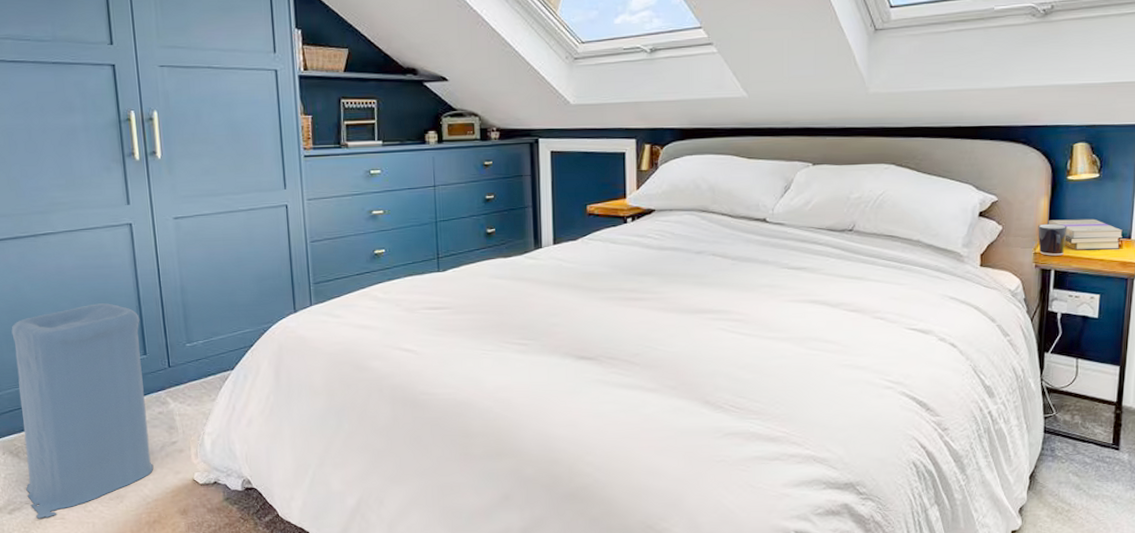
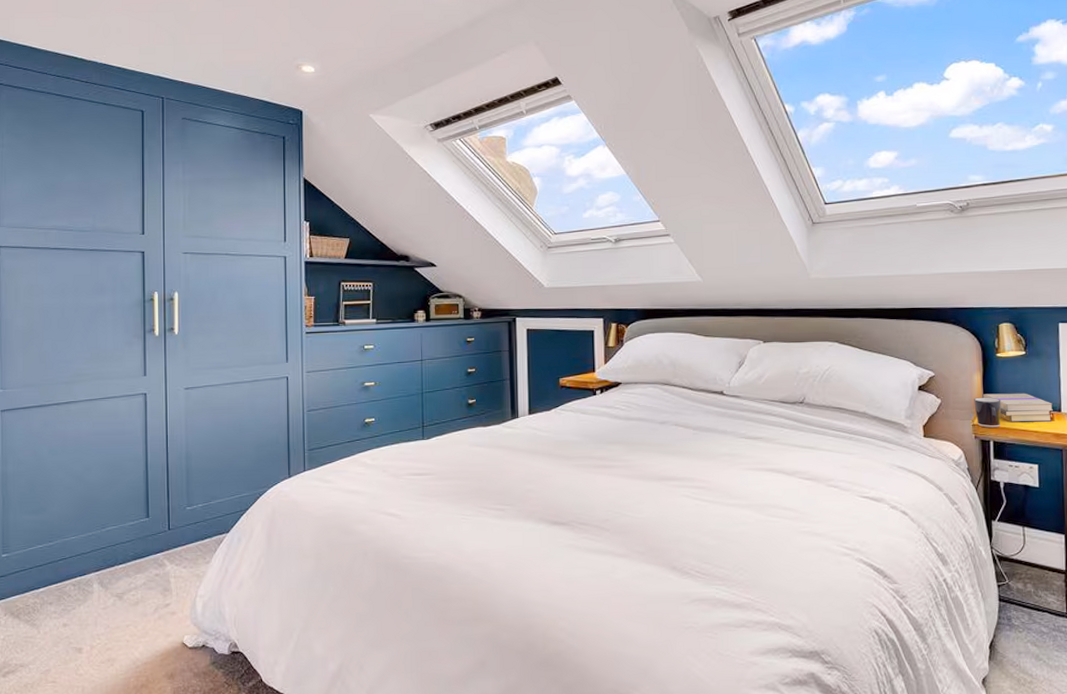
laundry basket: present [11,303,154,519] -> none [22,468,146,682]

